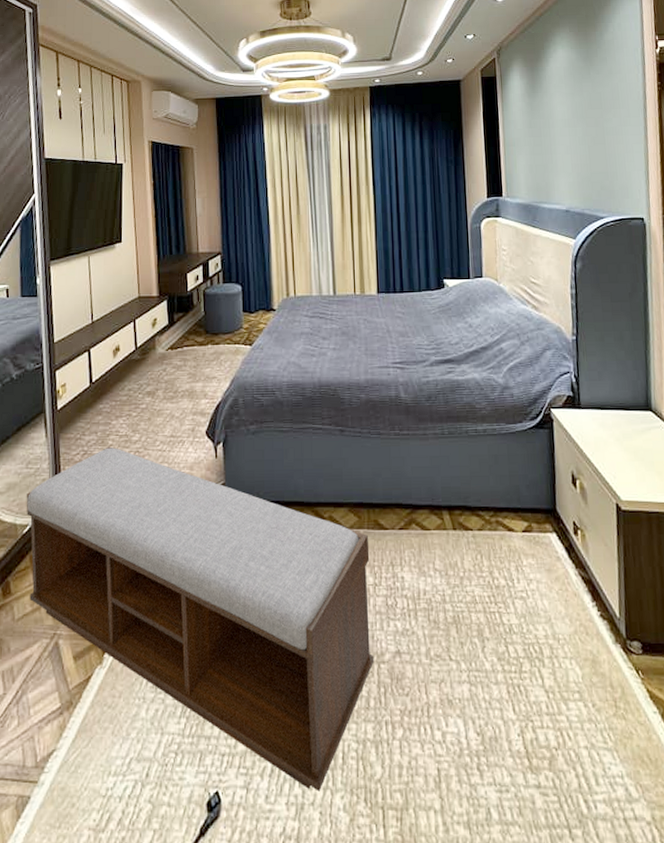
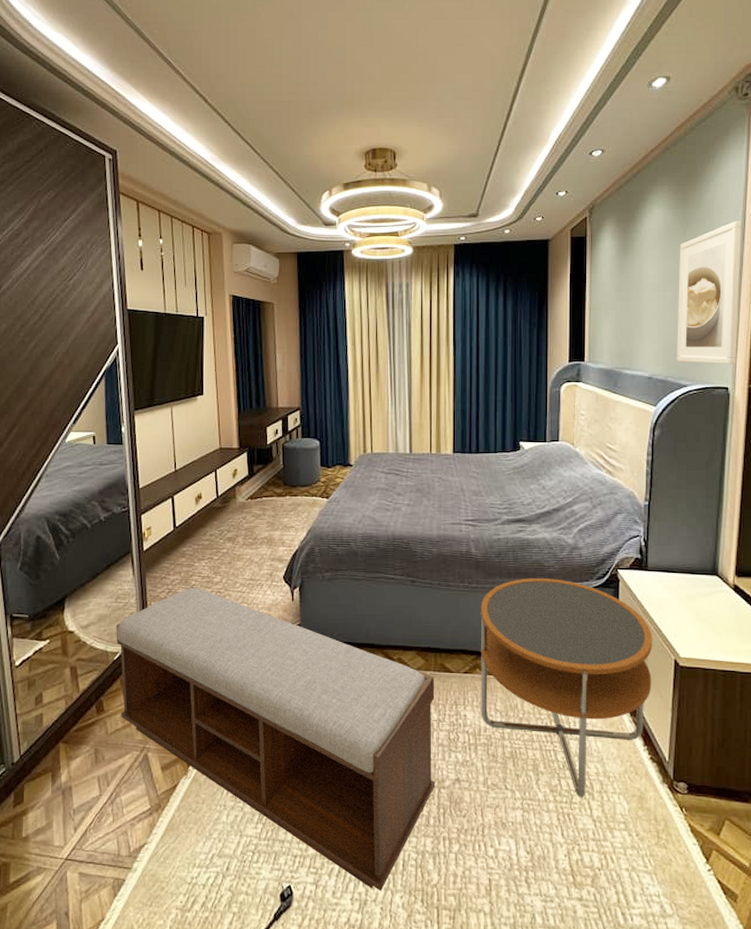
side table: none [413,421,596,665] -> present [480,578,653,797]
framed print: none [585,59,649,196] -> present [677,221,742,365]

